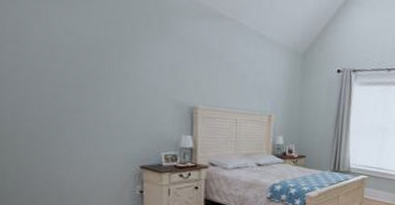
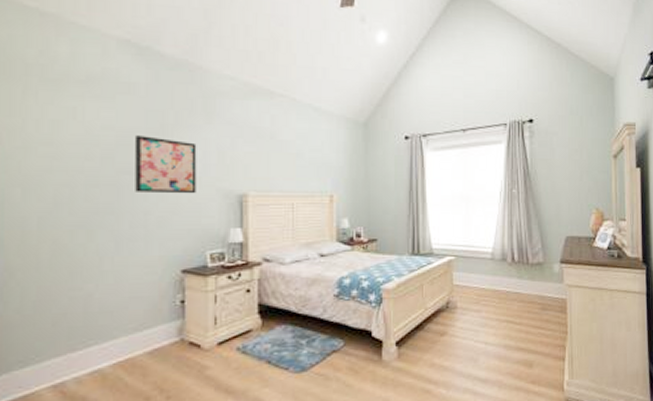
wall art: none [96,43,153,102] -> present [135,135,197,194]

